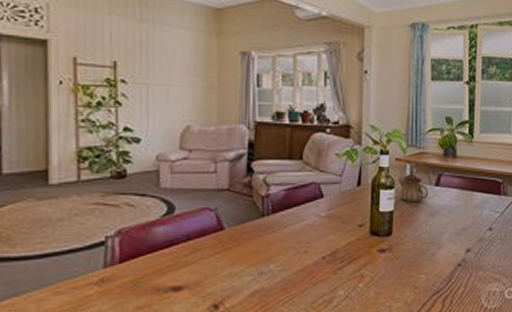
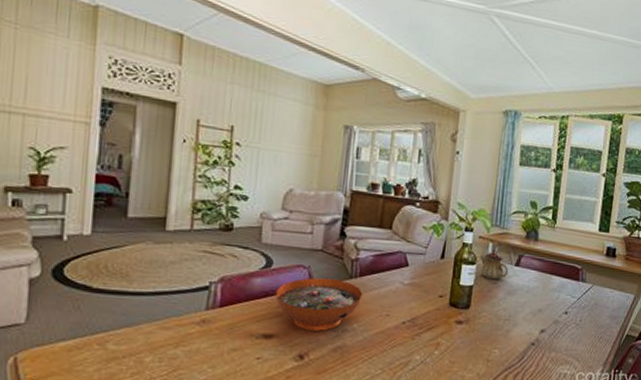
decorative bowl: none [180,219,277,278] -> present [275,277,363,331]

